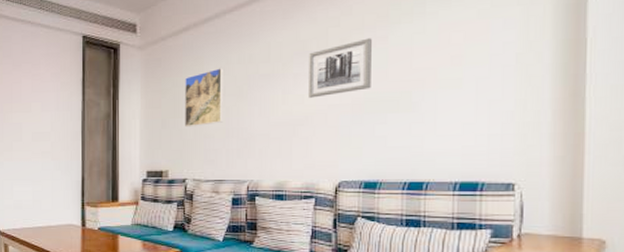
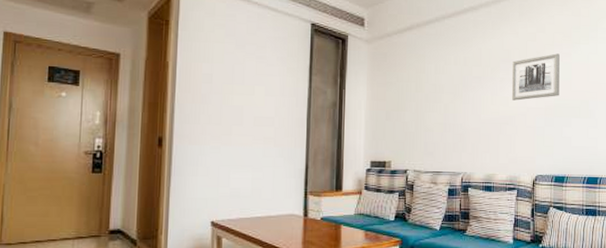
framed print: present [184,68,223,127] -> none [406,67,442,121]

